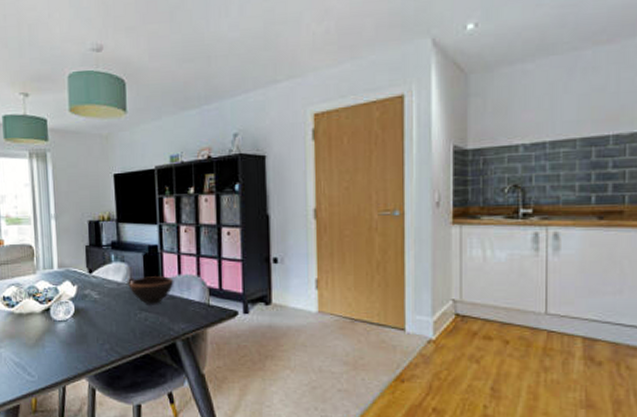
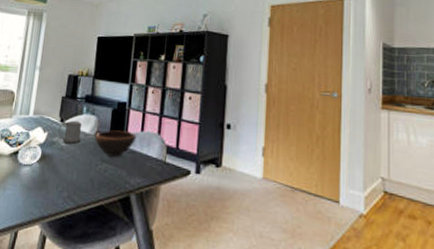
beer stein: none [88,269,114,295] -> present [58,118,83,144]

